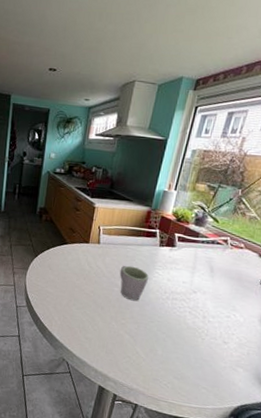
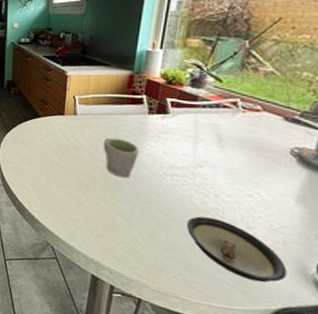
saucer: none [179,334,247,386] -> present [187,216,287,283]

